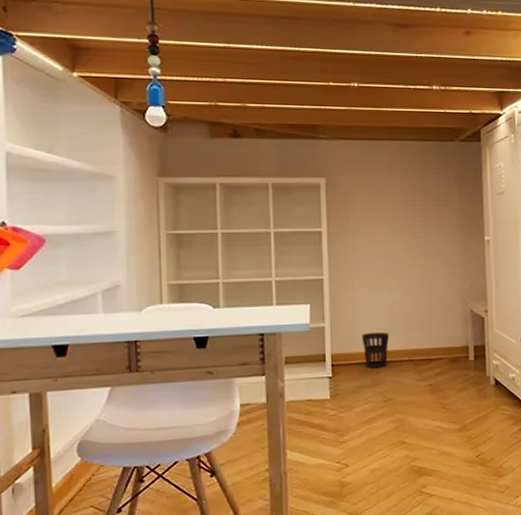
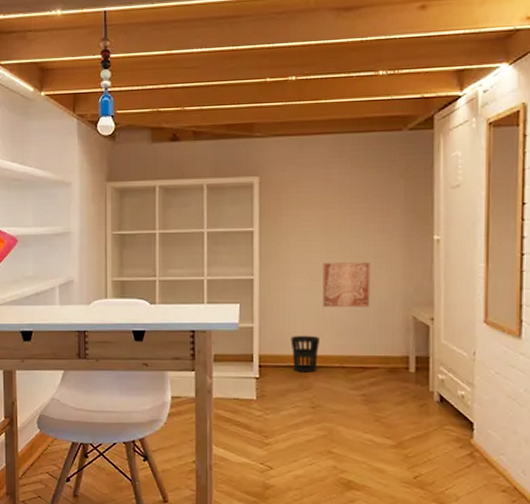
wall art: none [389,261,433,304] -> present [323,263,370,307]

